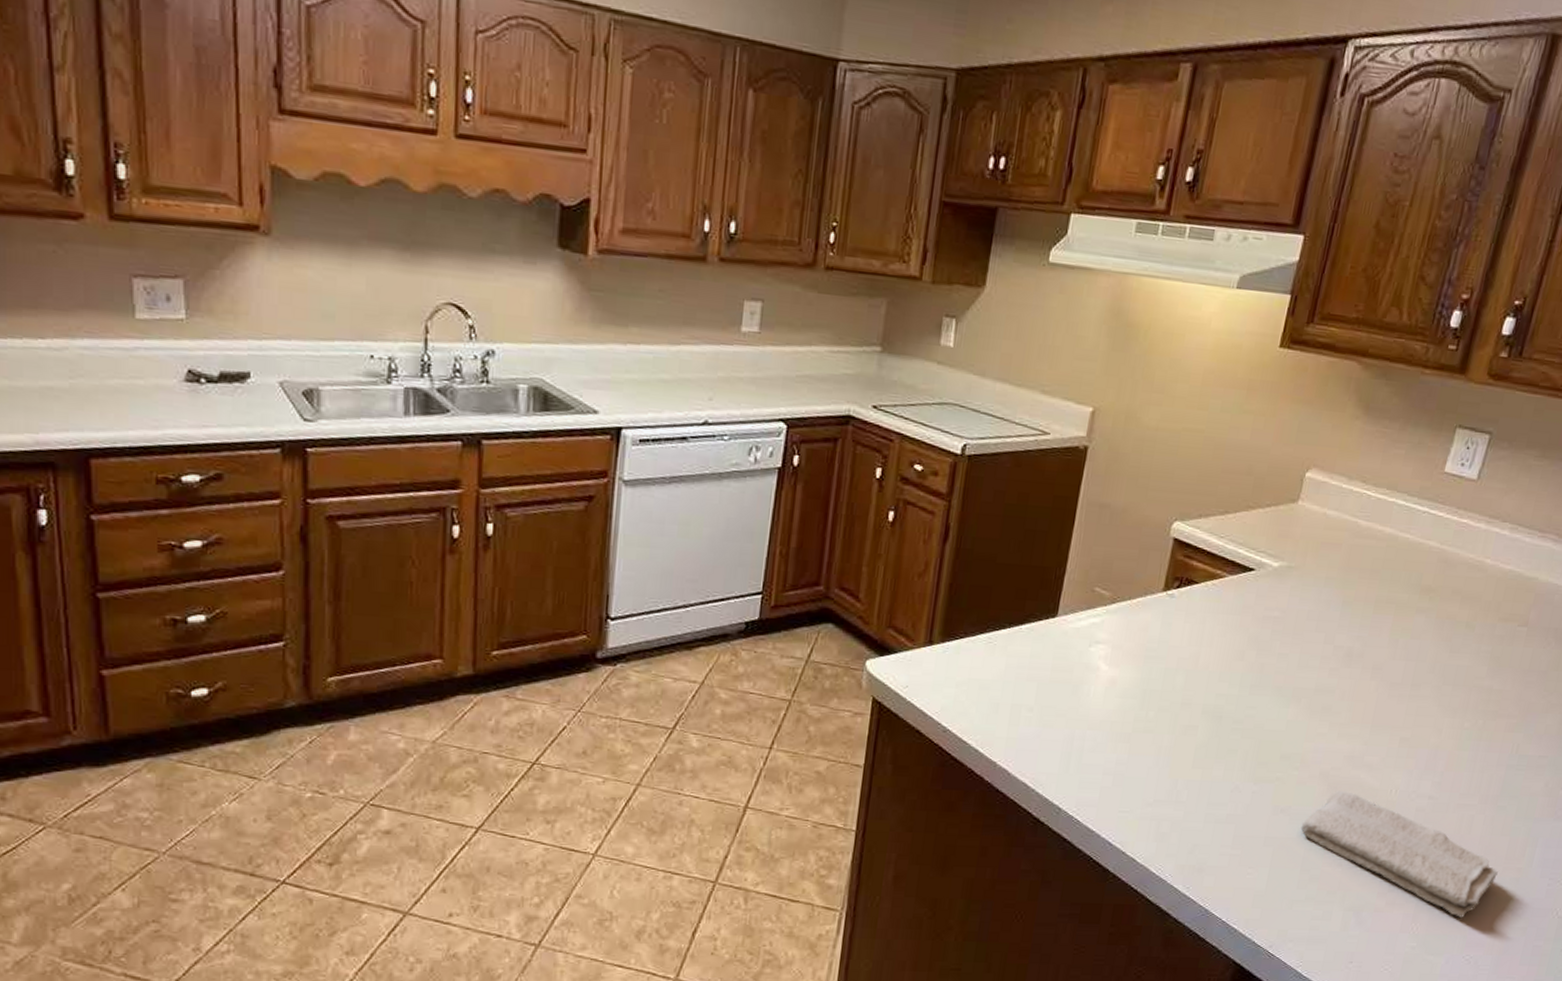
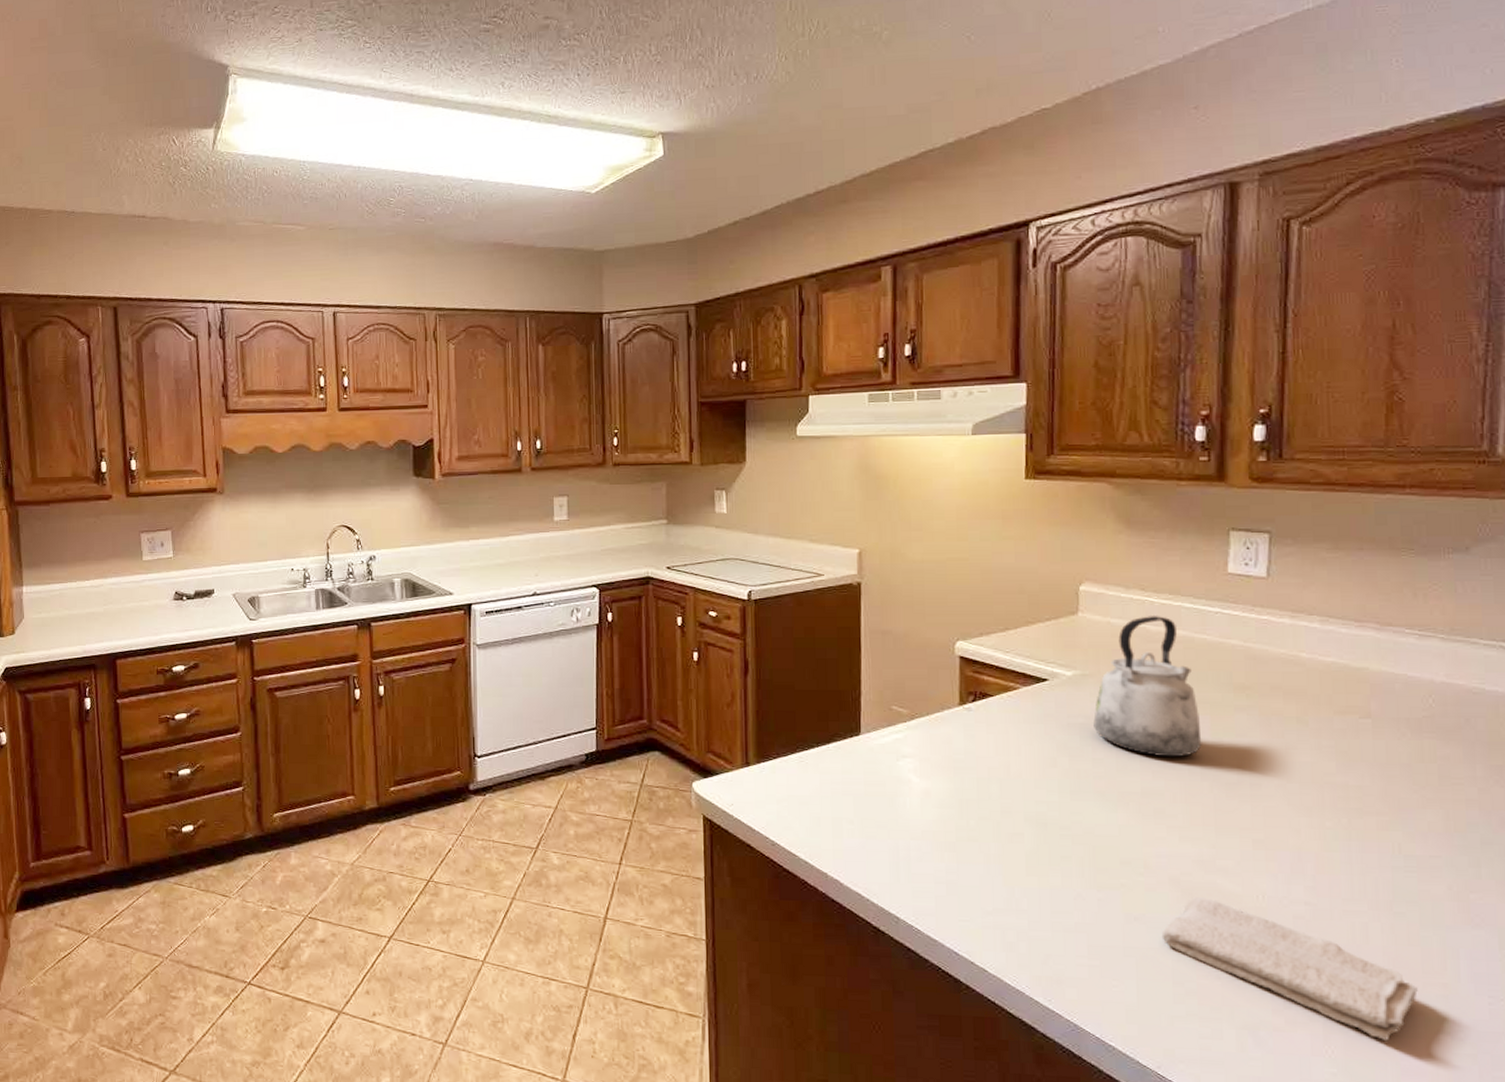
kettle: none [1286,509,1388,656] -> present [1093,614,1202,758]

